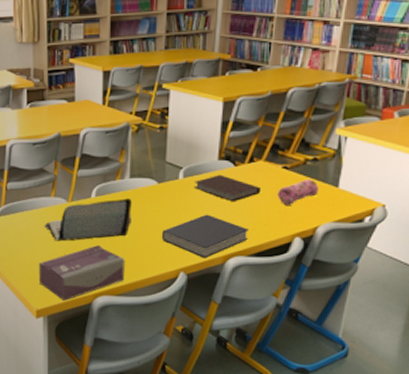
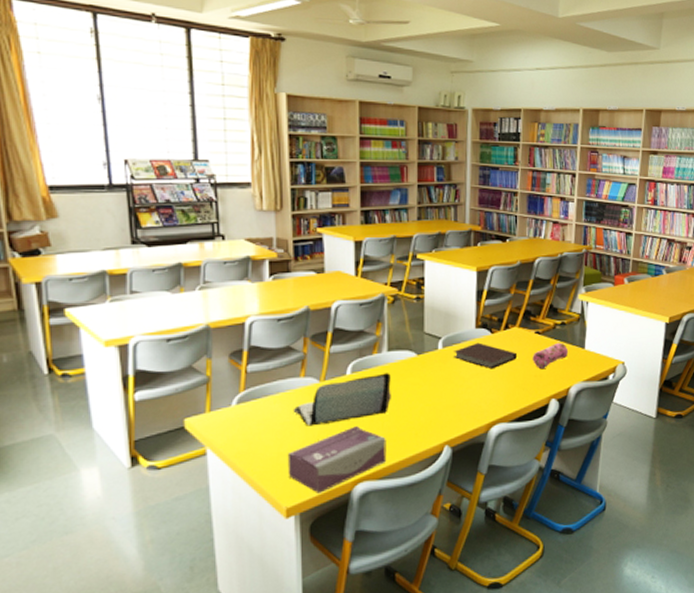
book: present [161,214,248,258] -> none [423,383,509,429]

